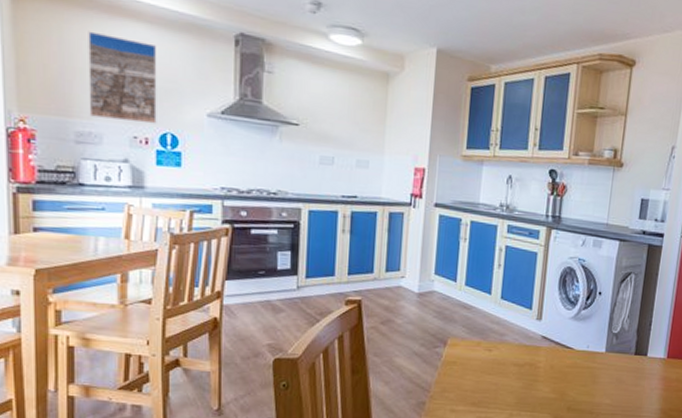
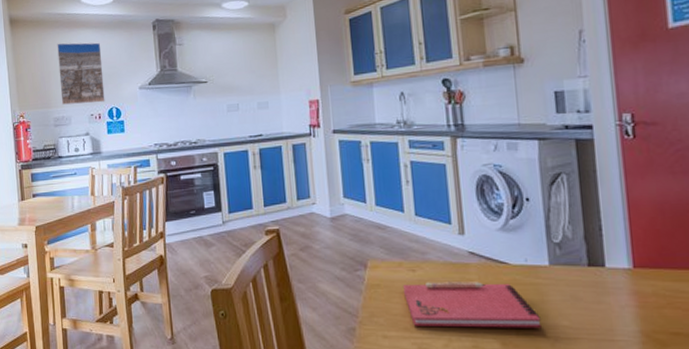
notebook: none [476,361,590,405] -> present [402,280,542,328]

